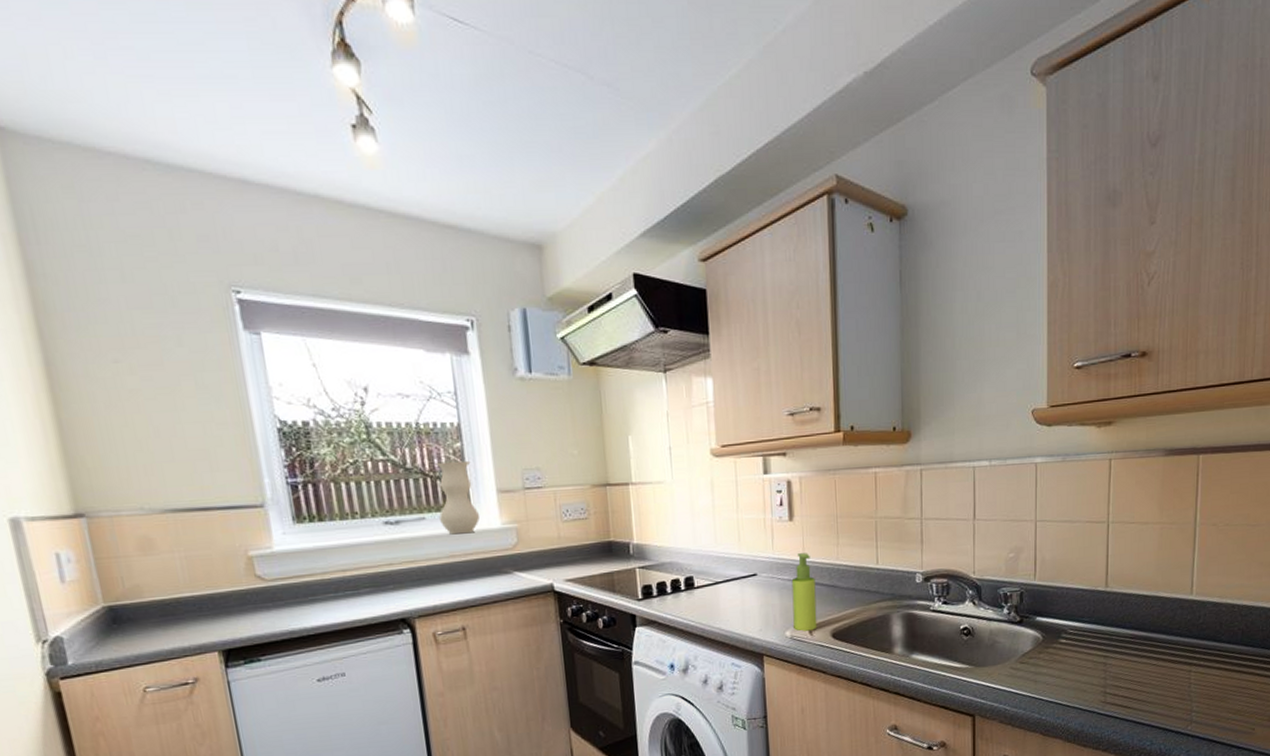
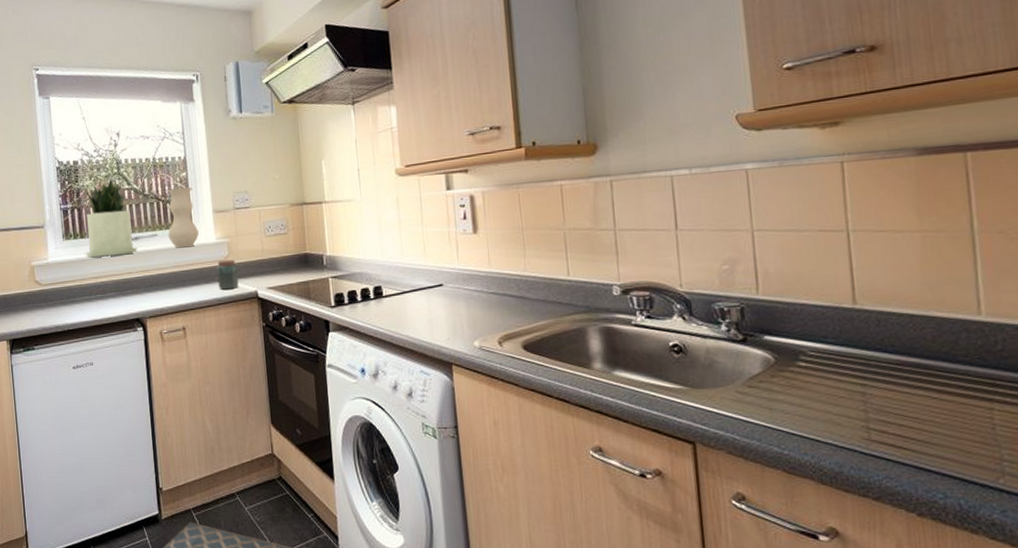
planter: none [317,446,400,546] -> present [82,178,138,258]
peanut butter: none [503,548,530,583] -> present [217,259,239,290]
soap dispenser: present [791,553,817,631] -> none [478,264,507,342]

